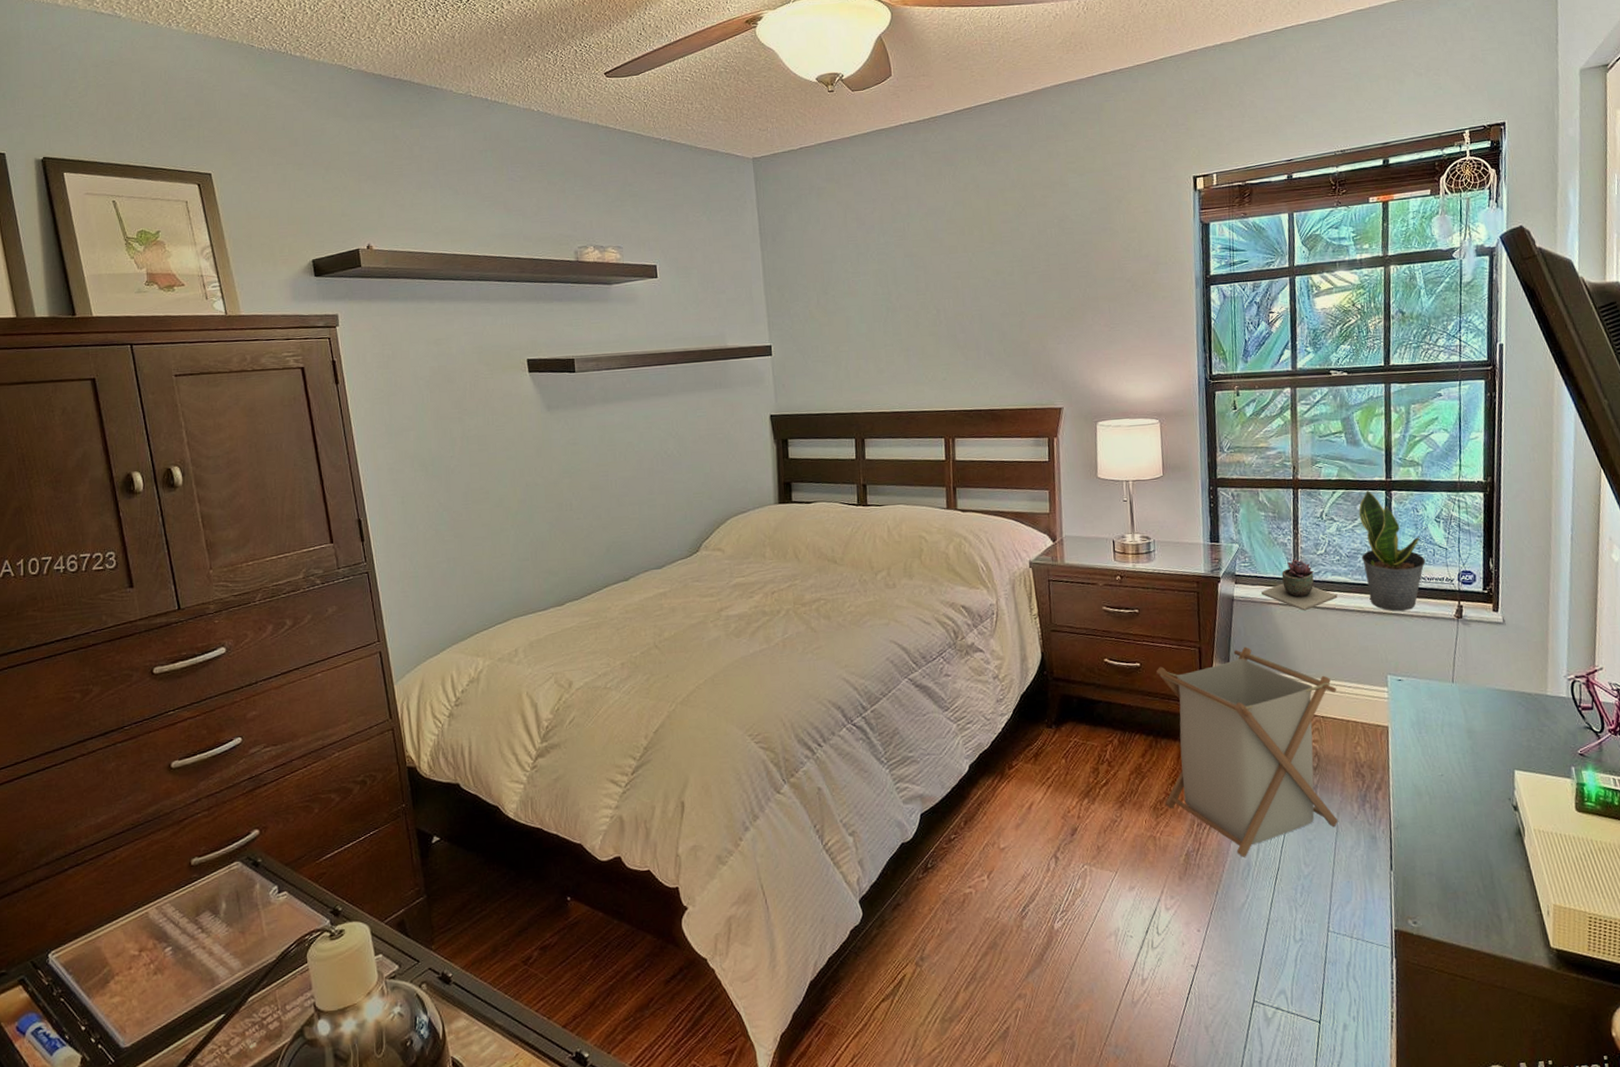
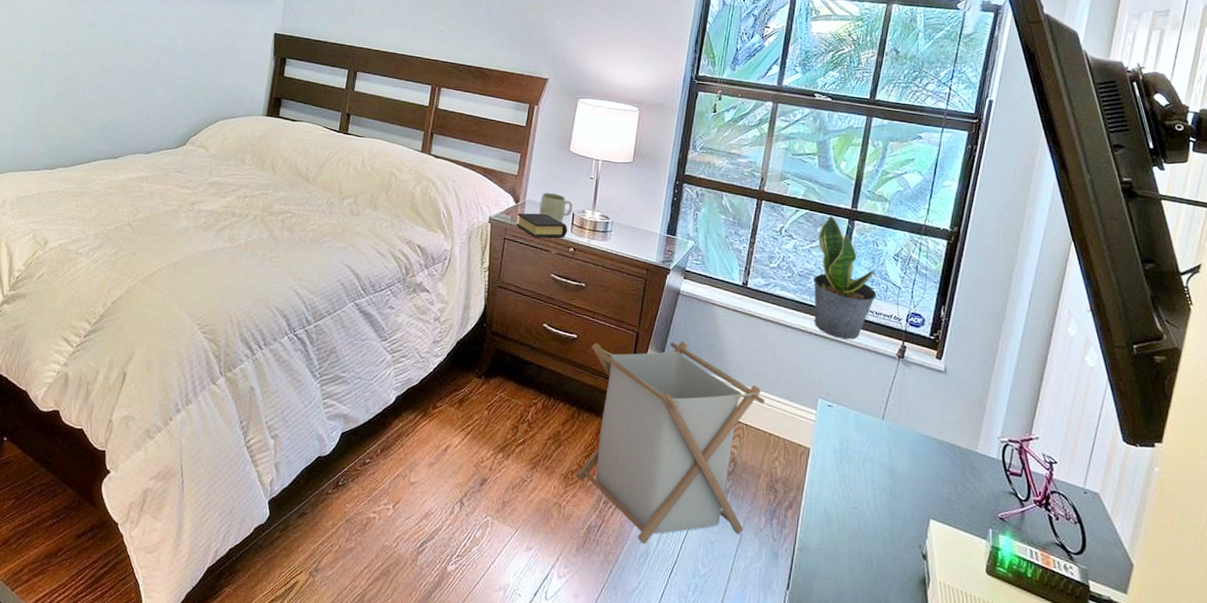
book: none [1057,546,1111,574] -> present [515,213,568,238]
mug: none [1077,523,1112,553] -> present [539,192,573,223]
succulent plant: present [1261,559,1338,611] -> none [708,267,783,319]

